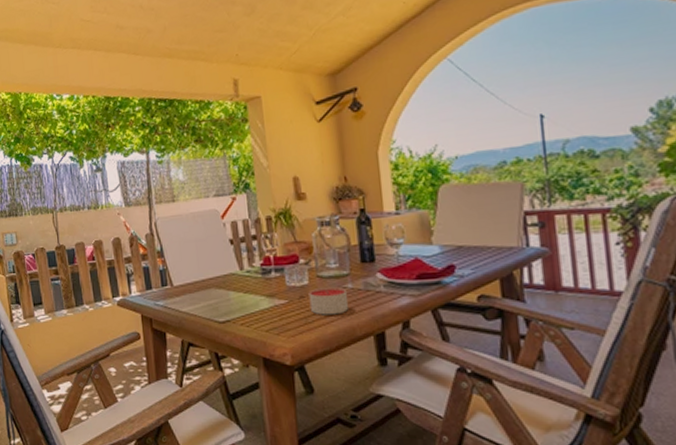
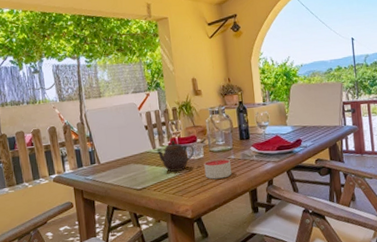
teapot: none [245,260,296,302] -> present [157,140,195,172]

